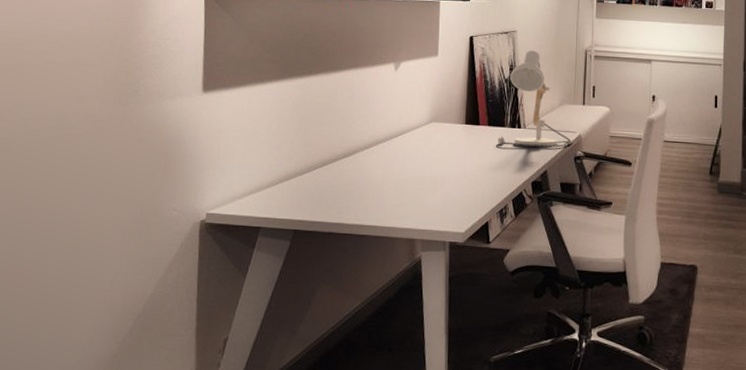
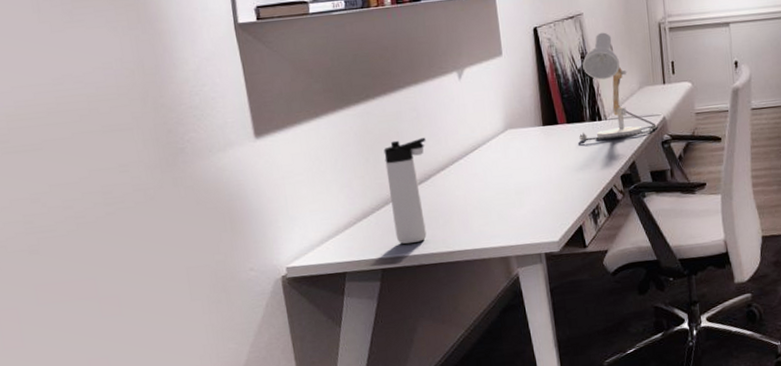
thermos bottle: none [312,115,356,212] -> present [383,137,427,245]

